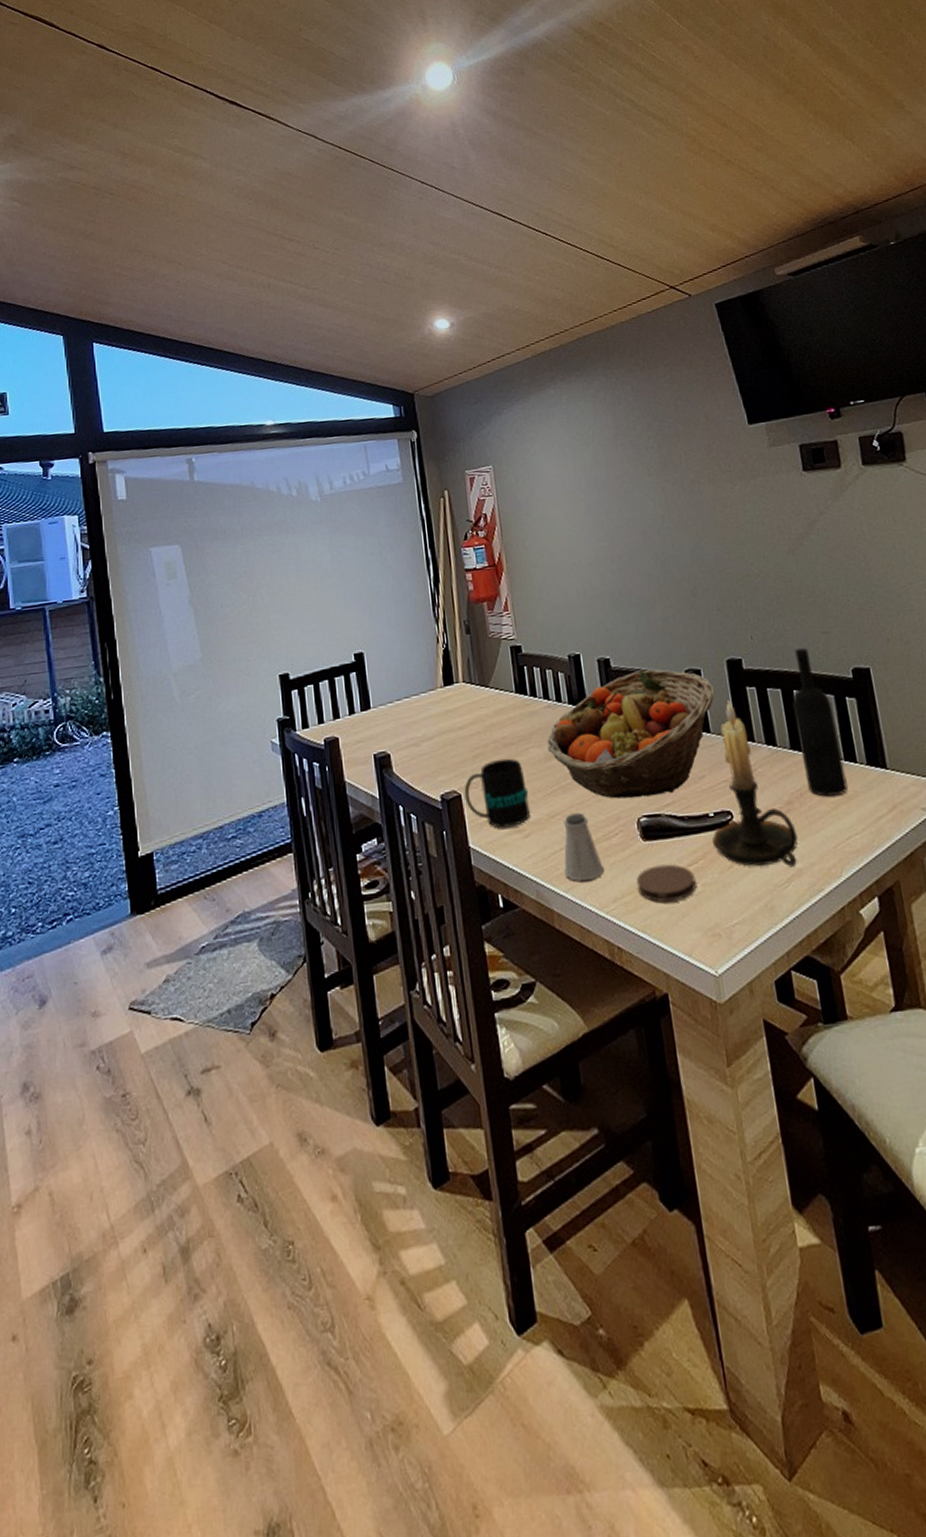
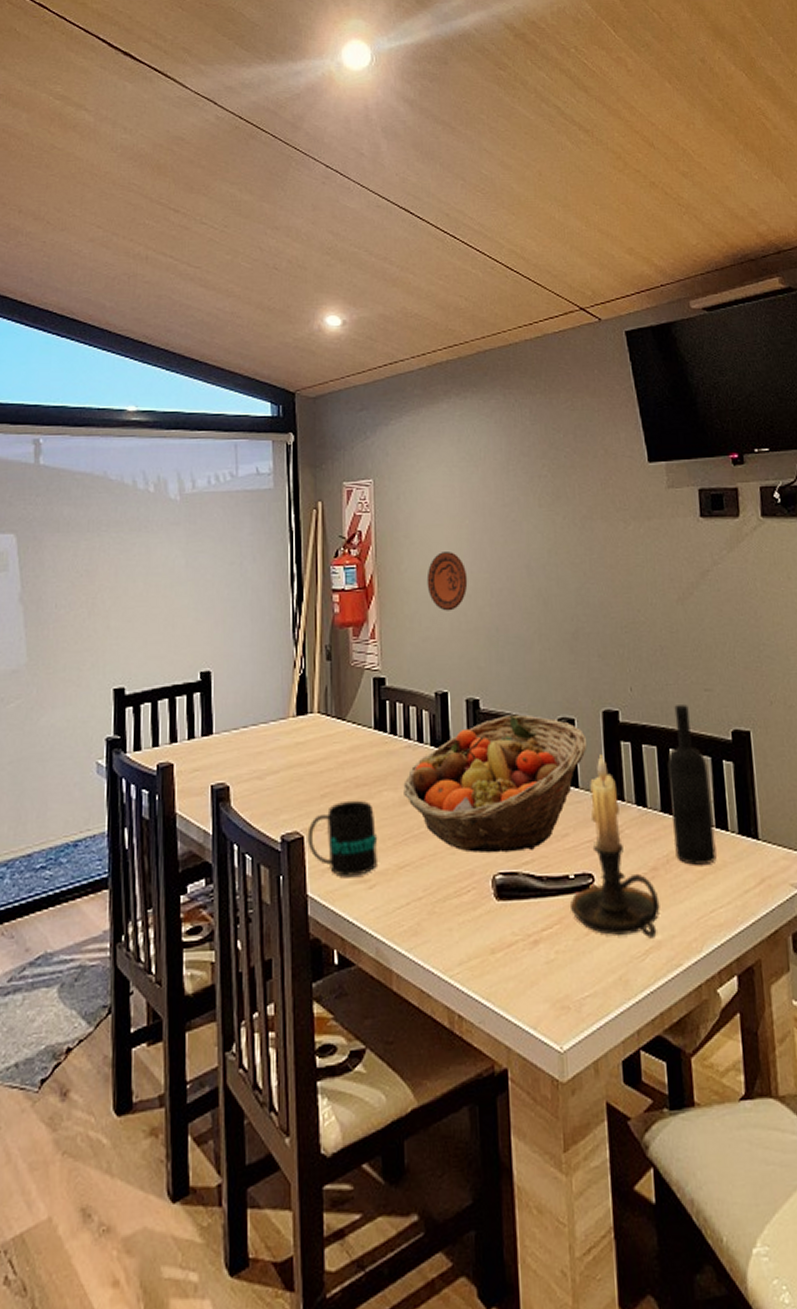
decorative plate: none [550,525,589,580] -> present [426,552,468,611]
saltshaker: present [563,813,604,882] -> none [409,865,451,941]
coaster: present [636,864,696,903] -> none [486,927,548,969]

